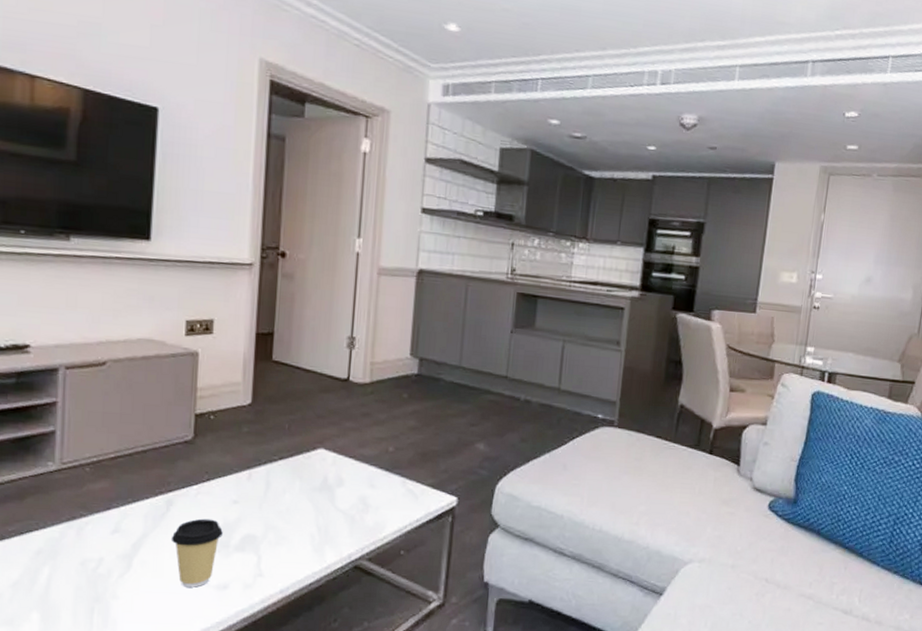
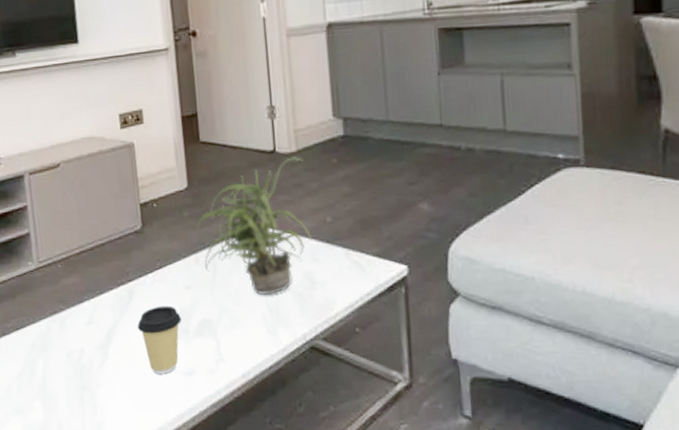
potted plant: none [254,387,375,516] -> present [196,157,312,296]

